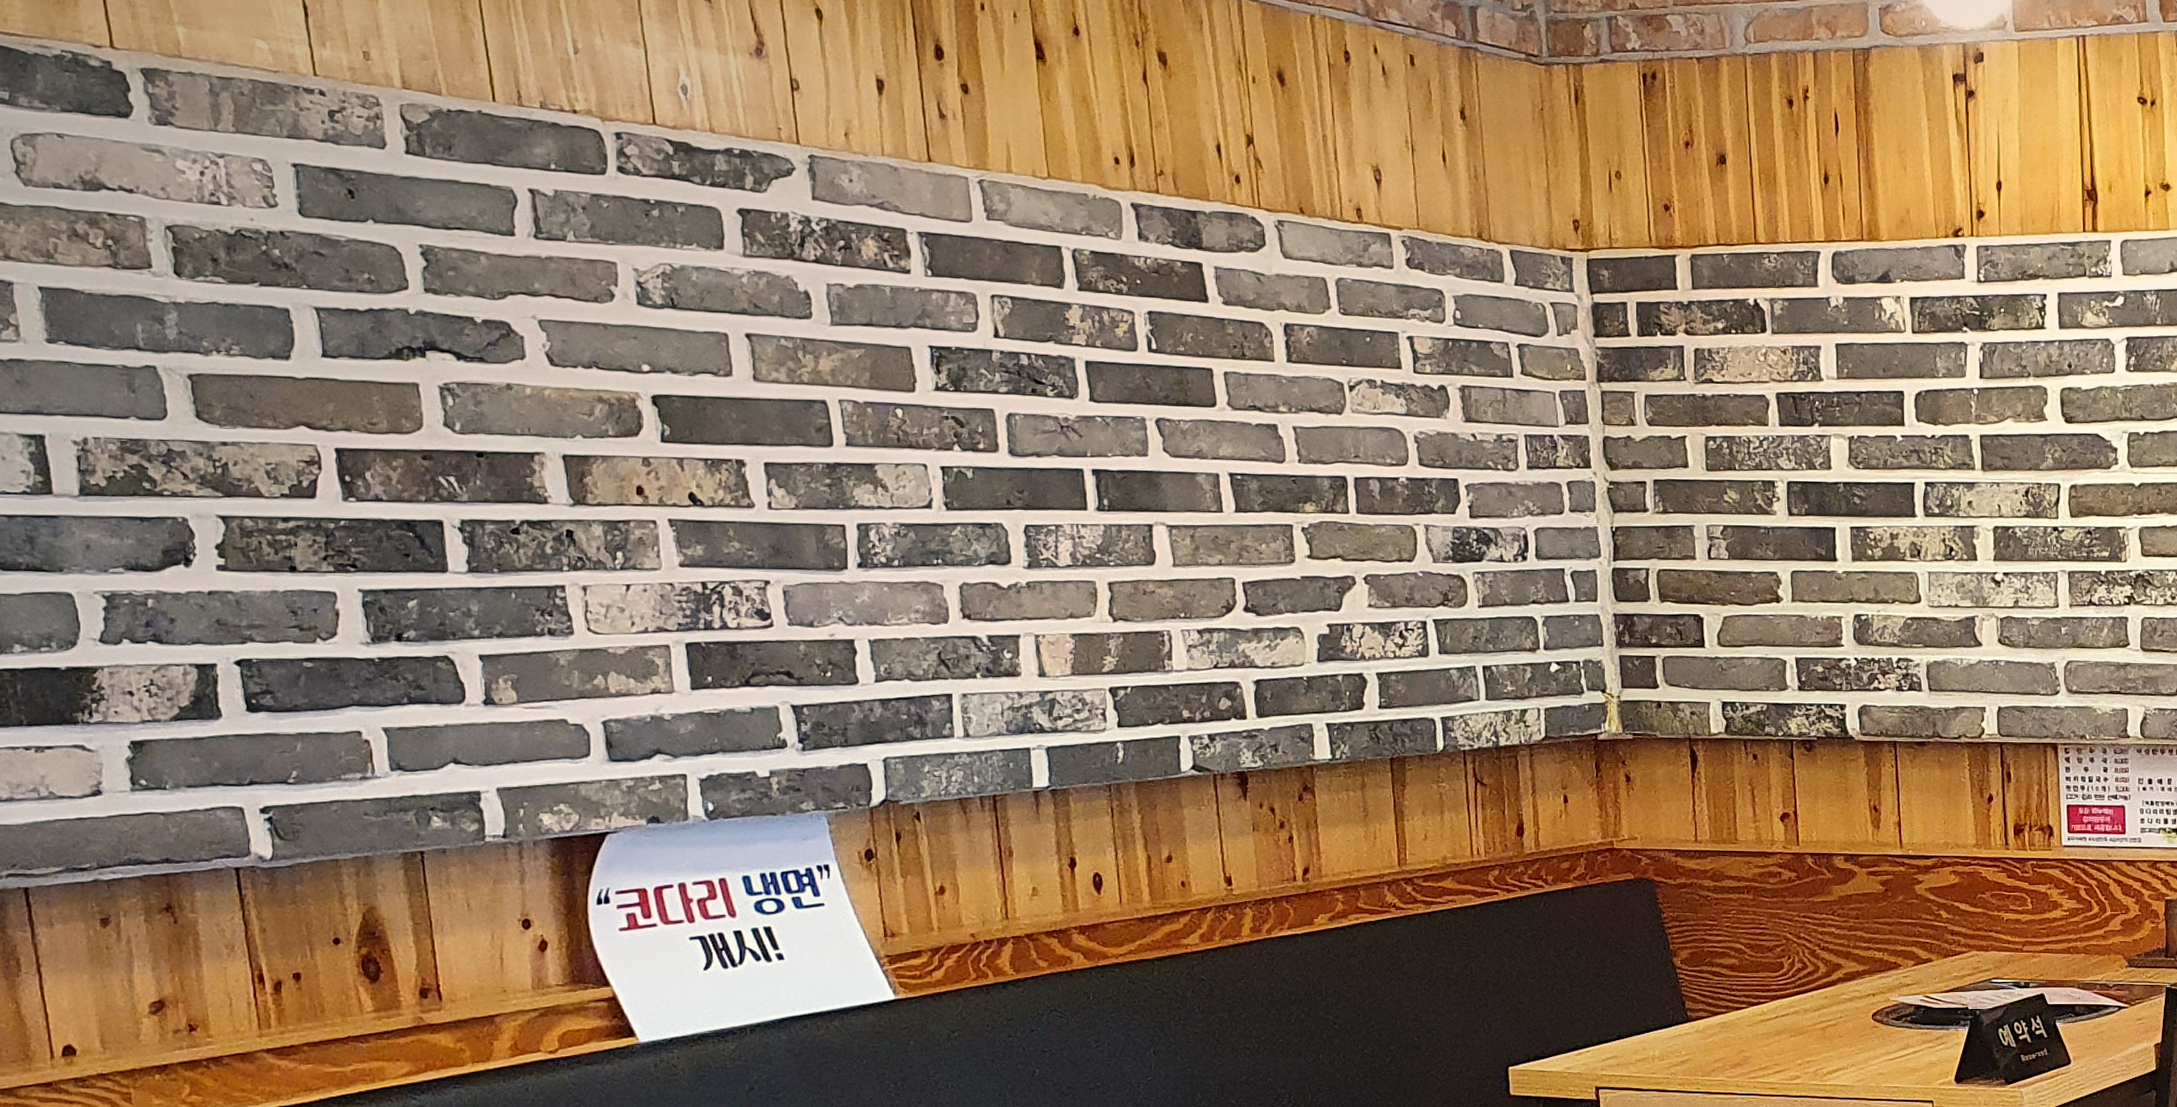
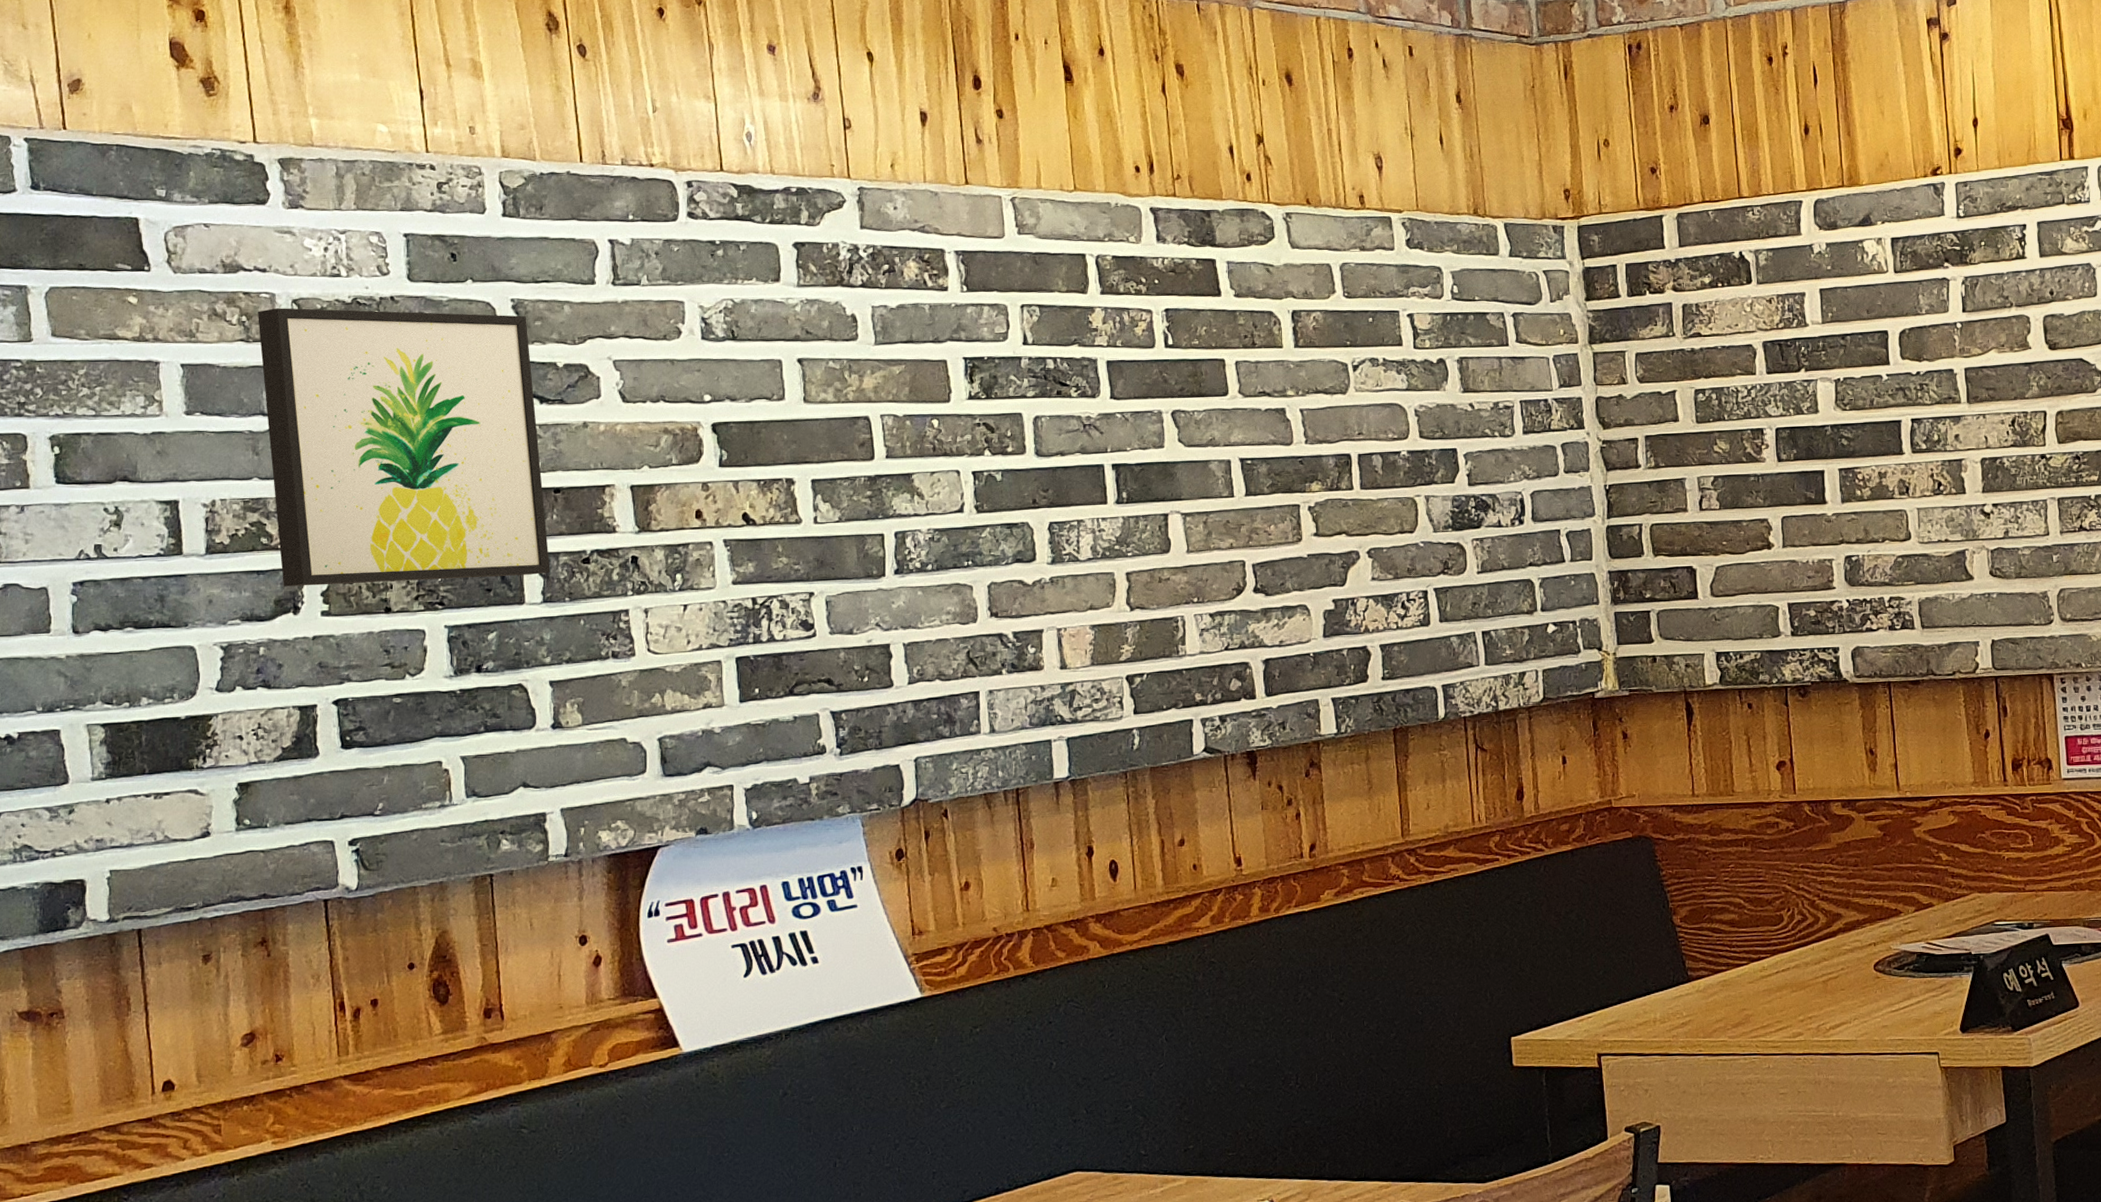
wall art: none [125,233,476,542] -> present [257,308,550,587]

